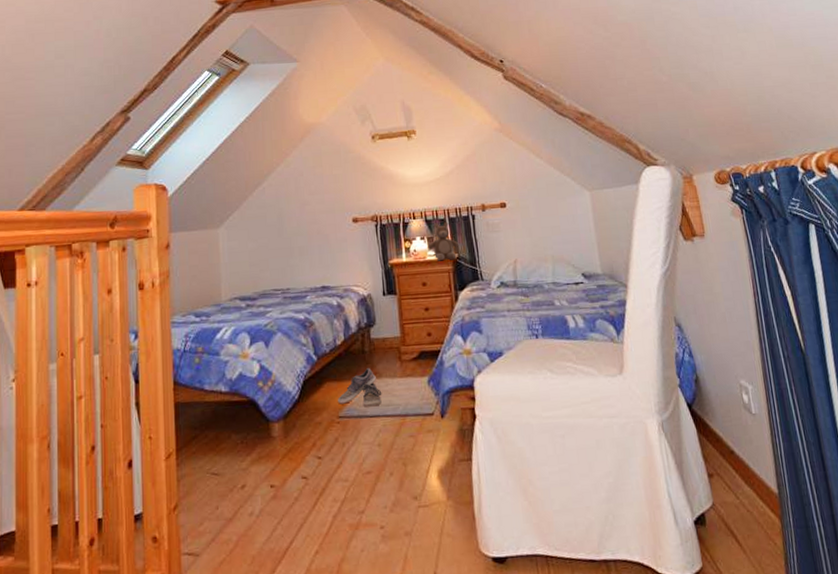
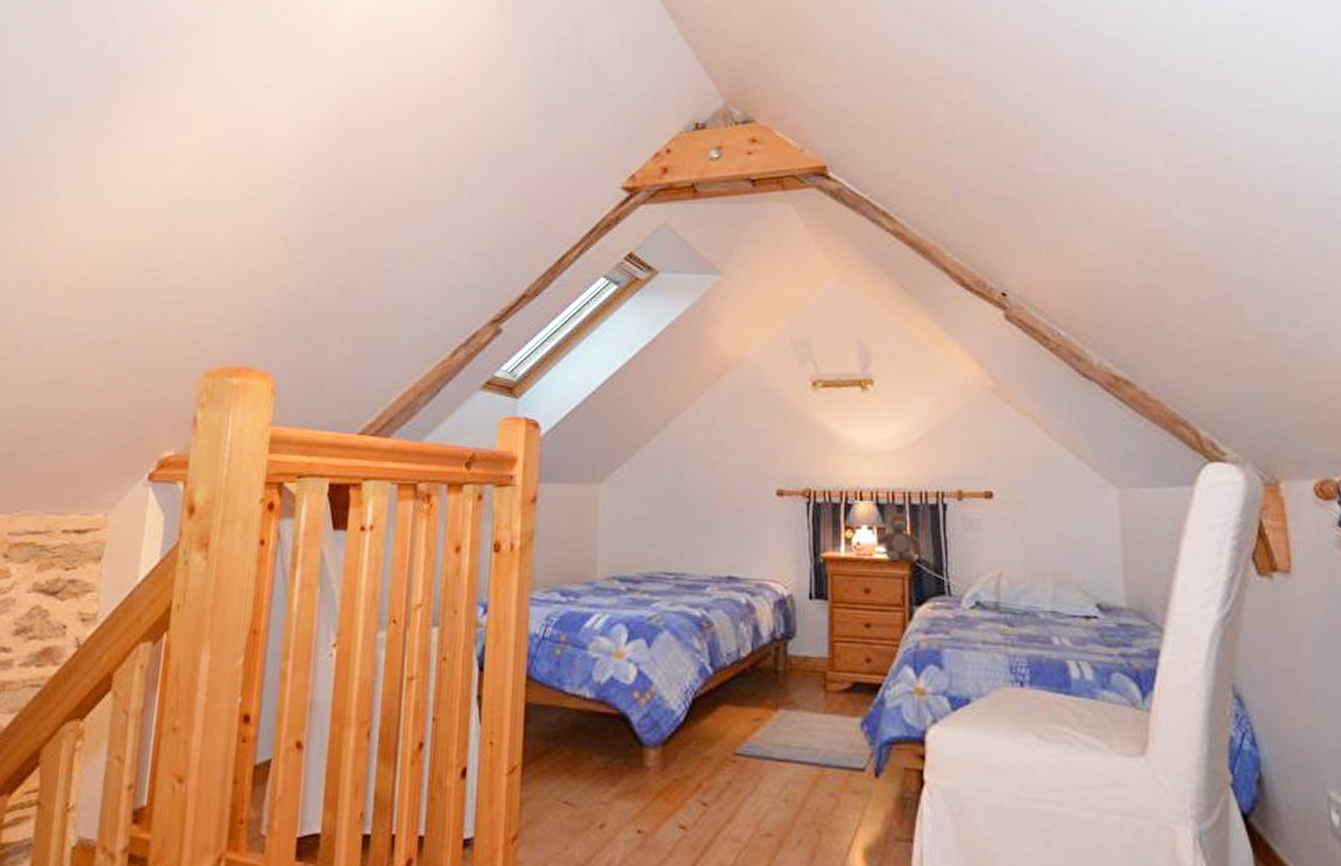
shoe: present [338,367,382,407] -> none [736,693,797,747]

